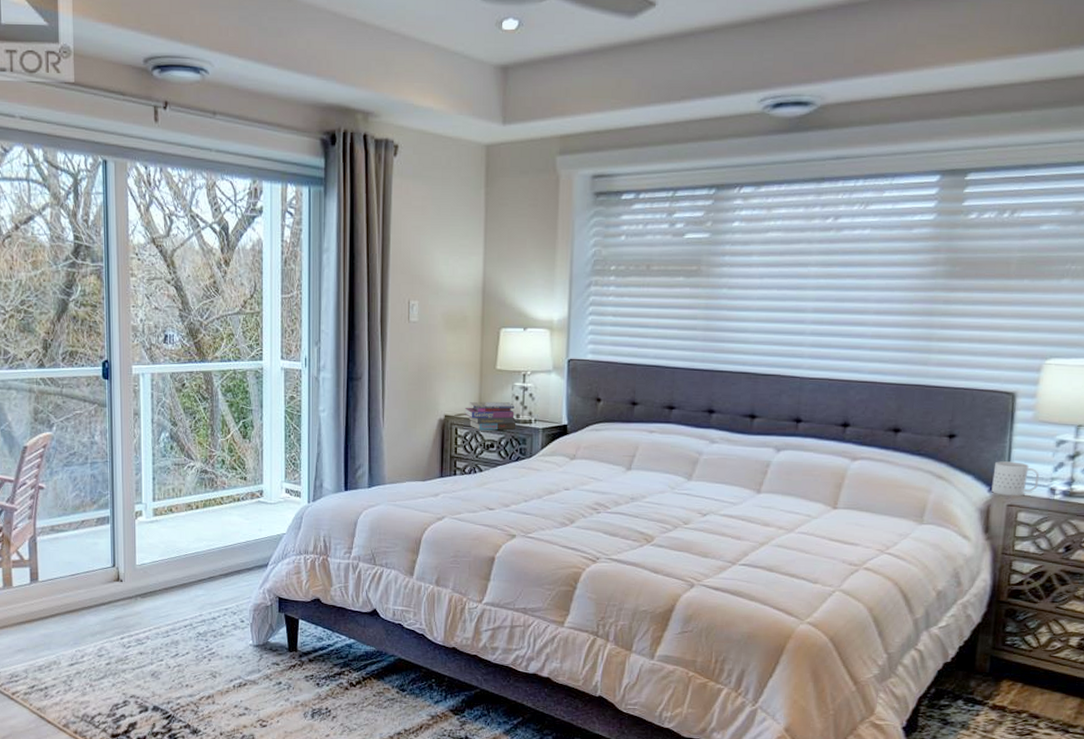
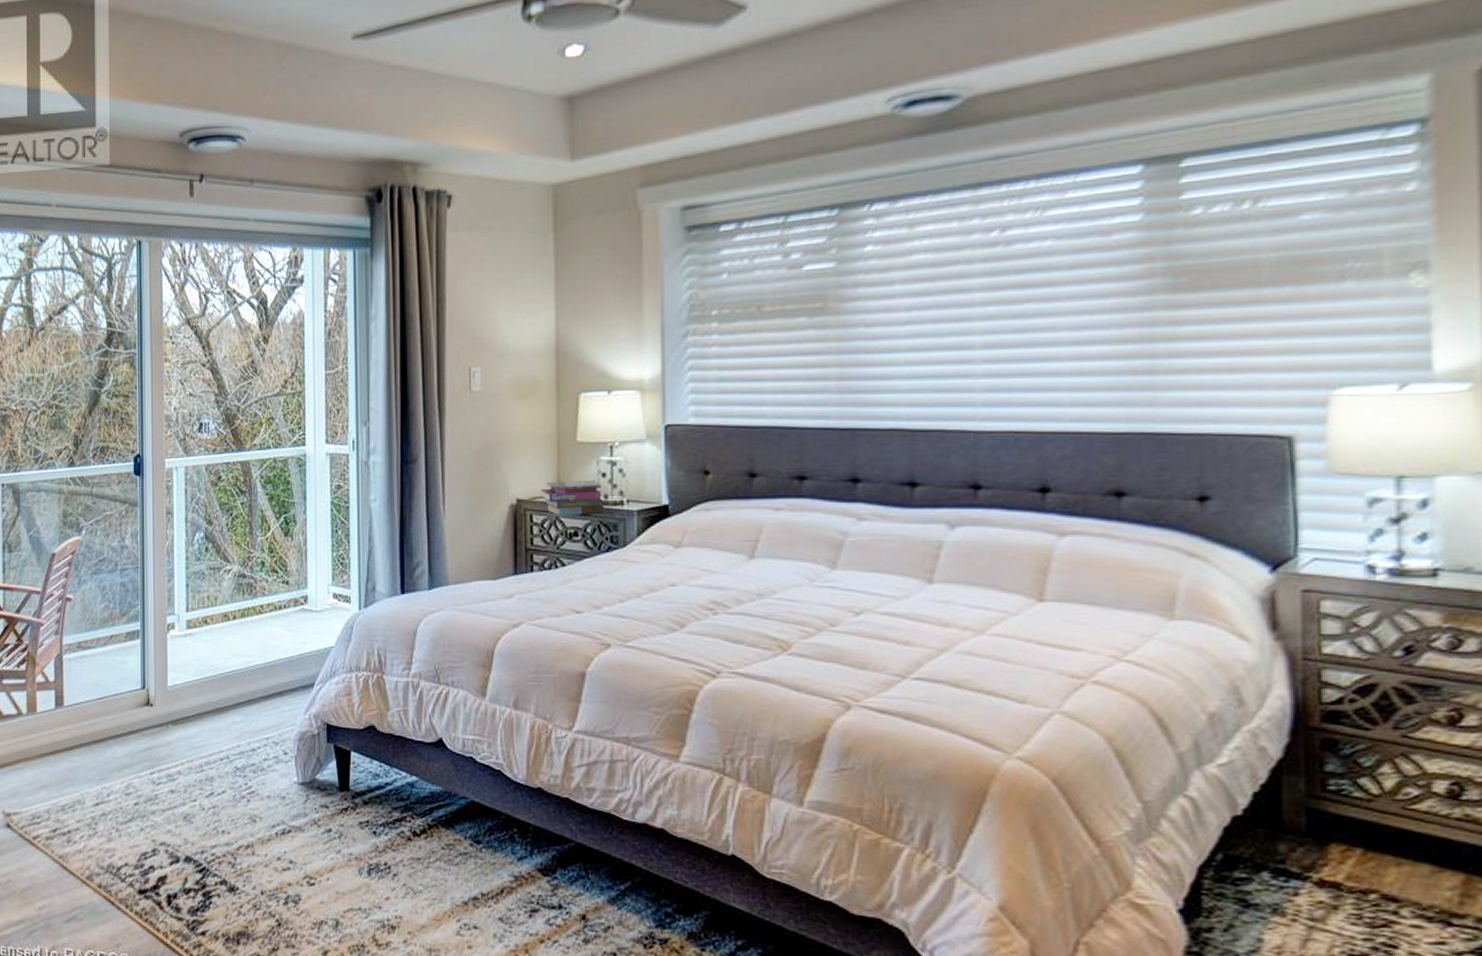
mug: present [991,461,1039,496] -> none [1273,530,1346,578]

